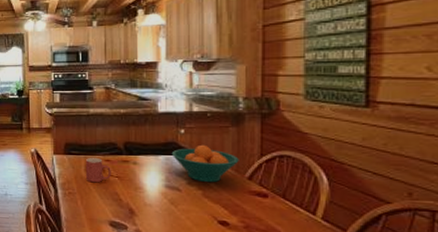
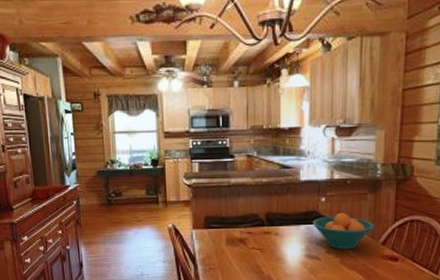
mug: present [85,157,111,183] -> none [226,230,253,257]

